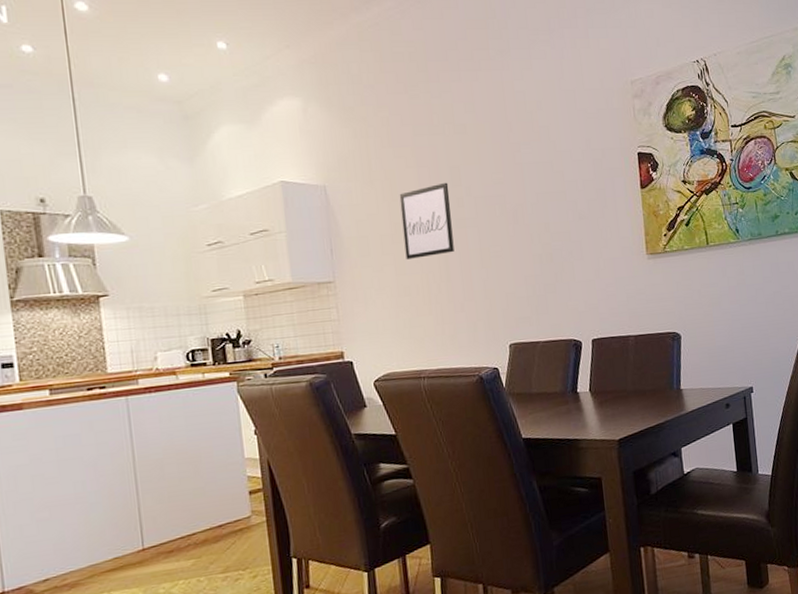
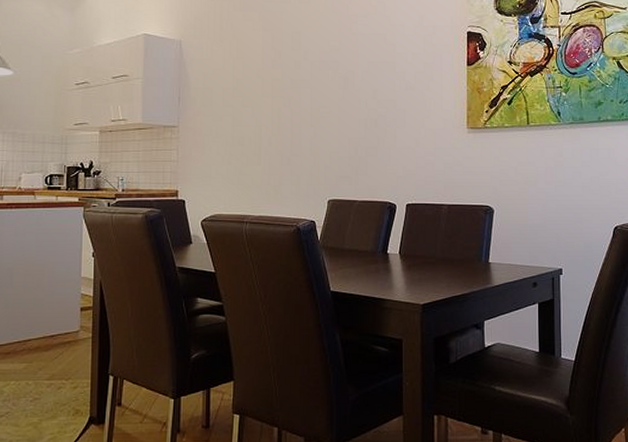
wall art: present [399,182,454,259] -> none [243,46,289,112]

